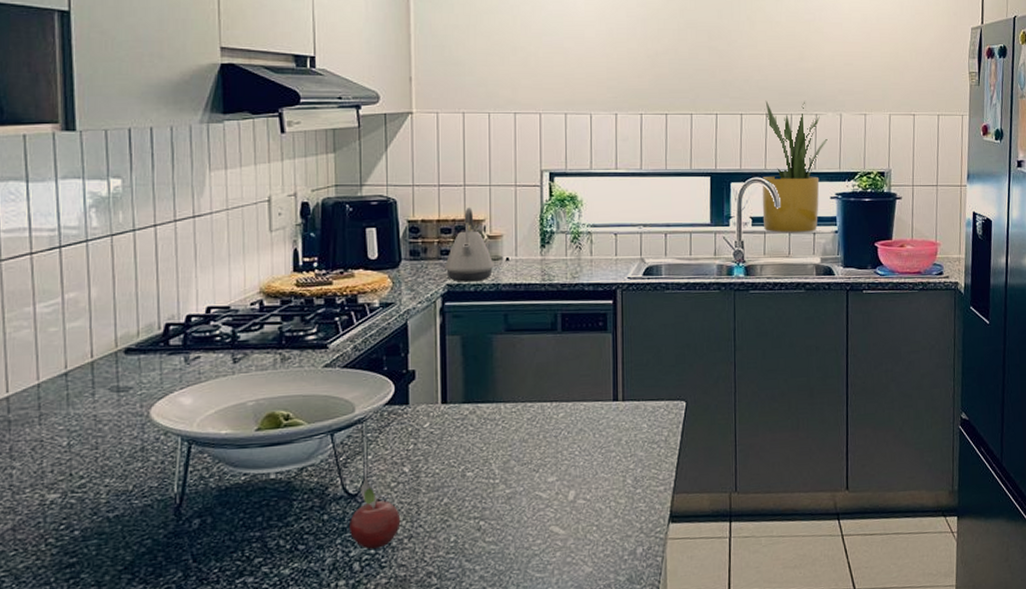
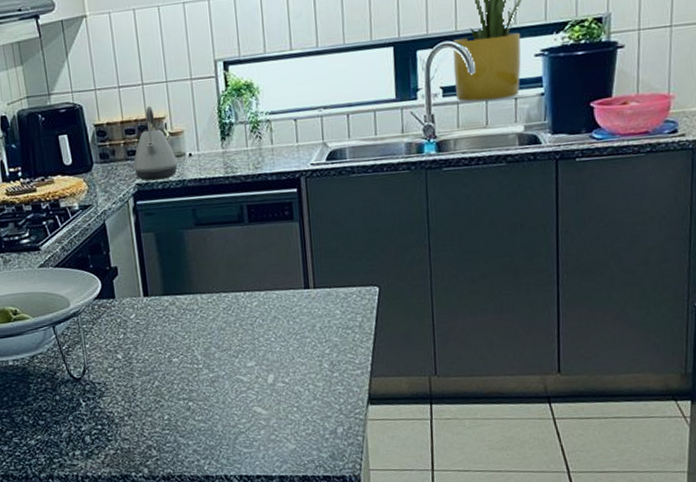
fruit: present [350,475,401,549] -> none [77,362,121,425]

